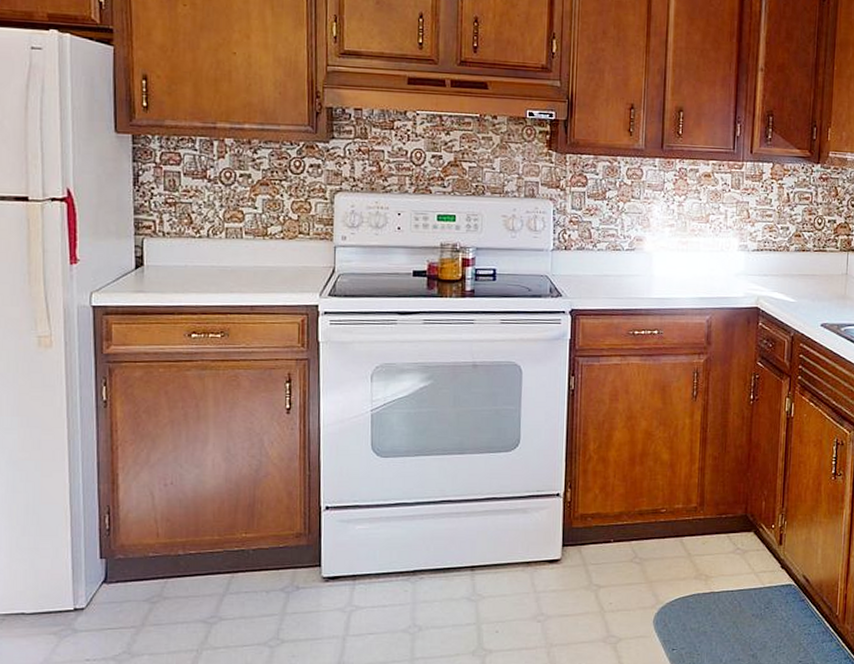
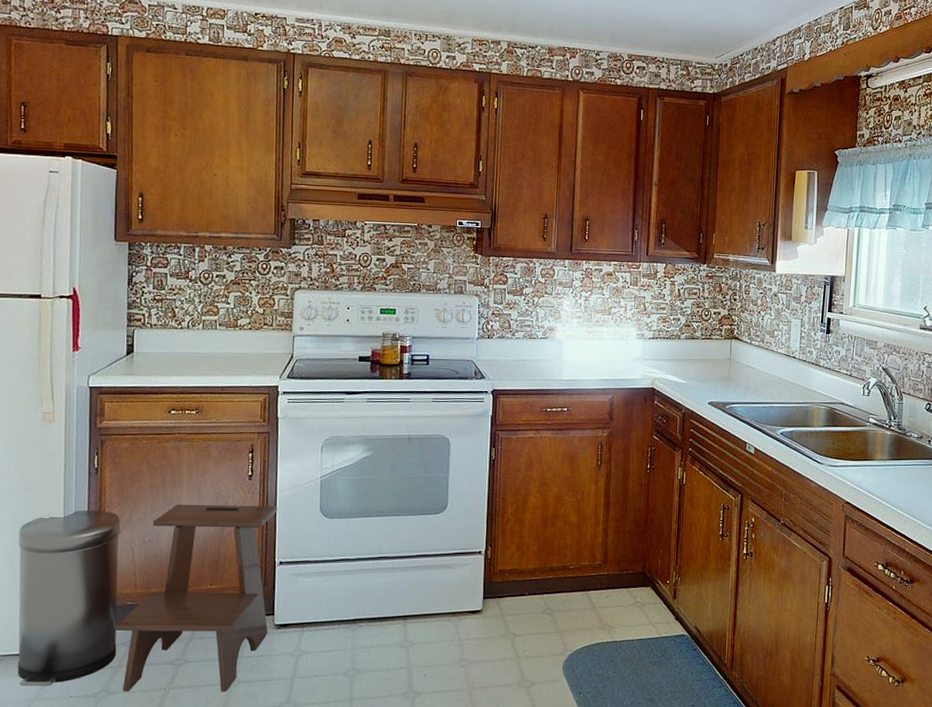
pedal bin: none [15,448,138,648] -> present [18,509,121,686]
step stool: none [134,441,322,653] -> present [114,504,278,692]

